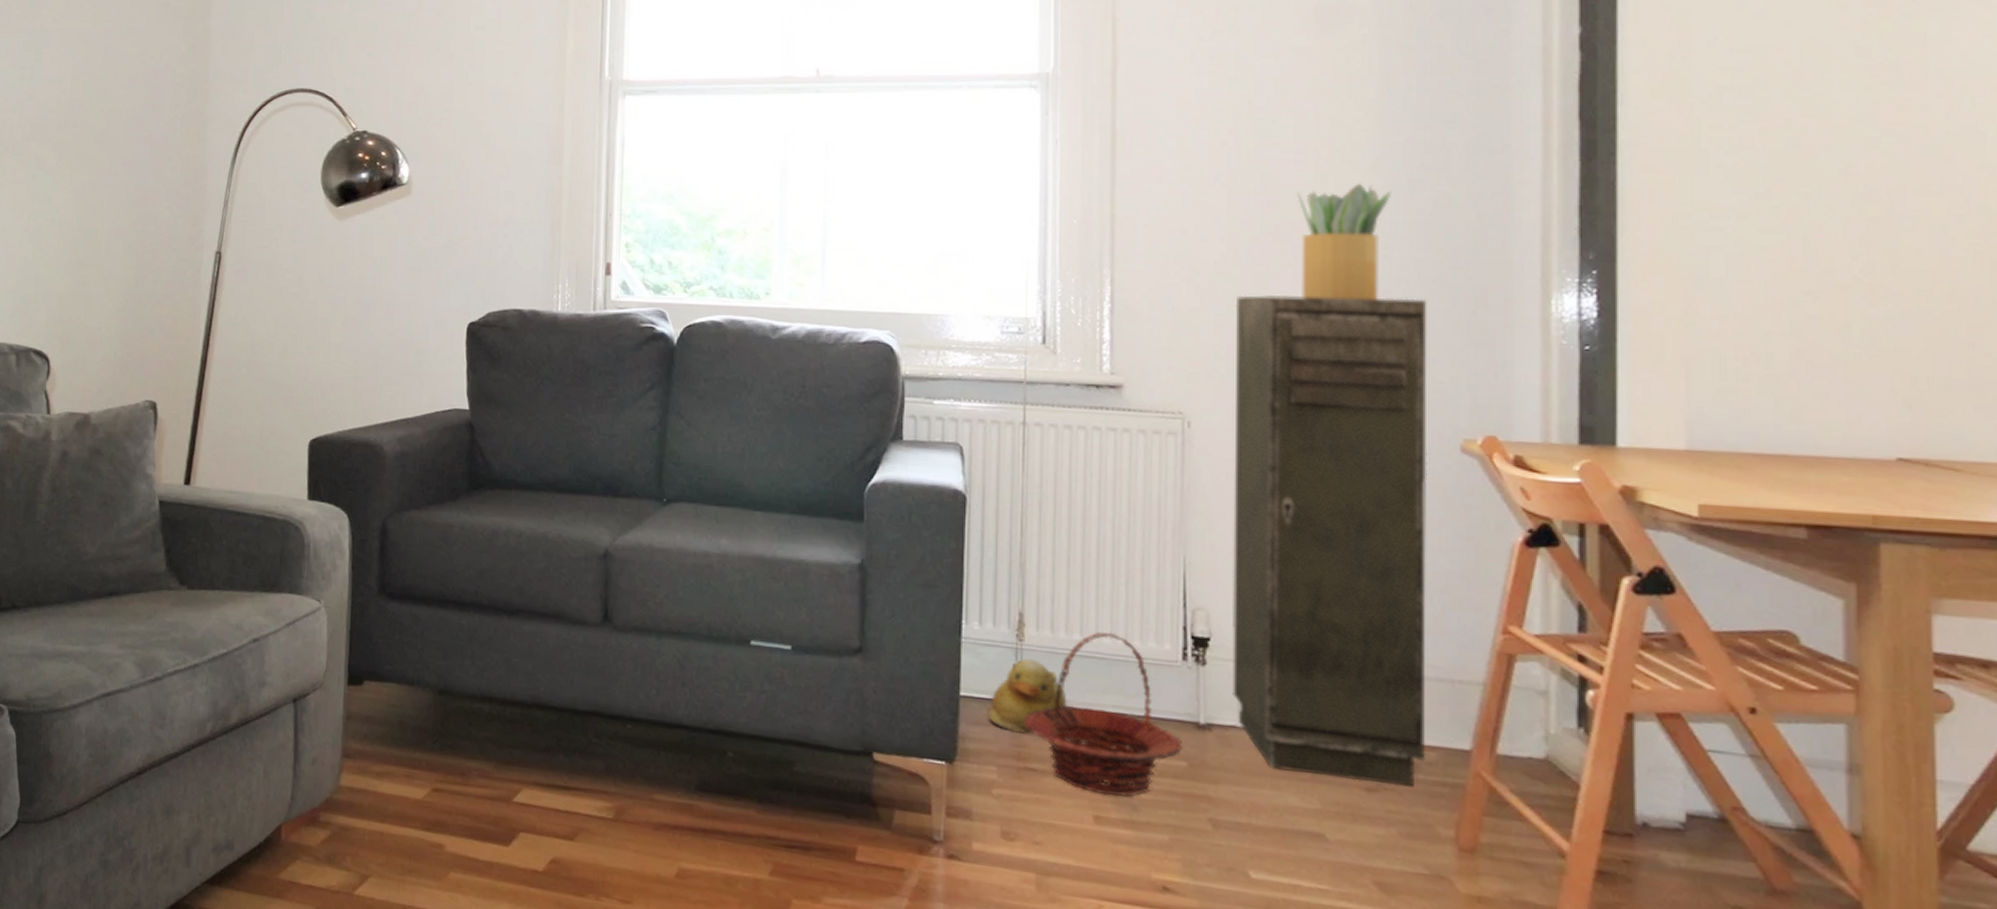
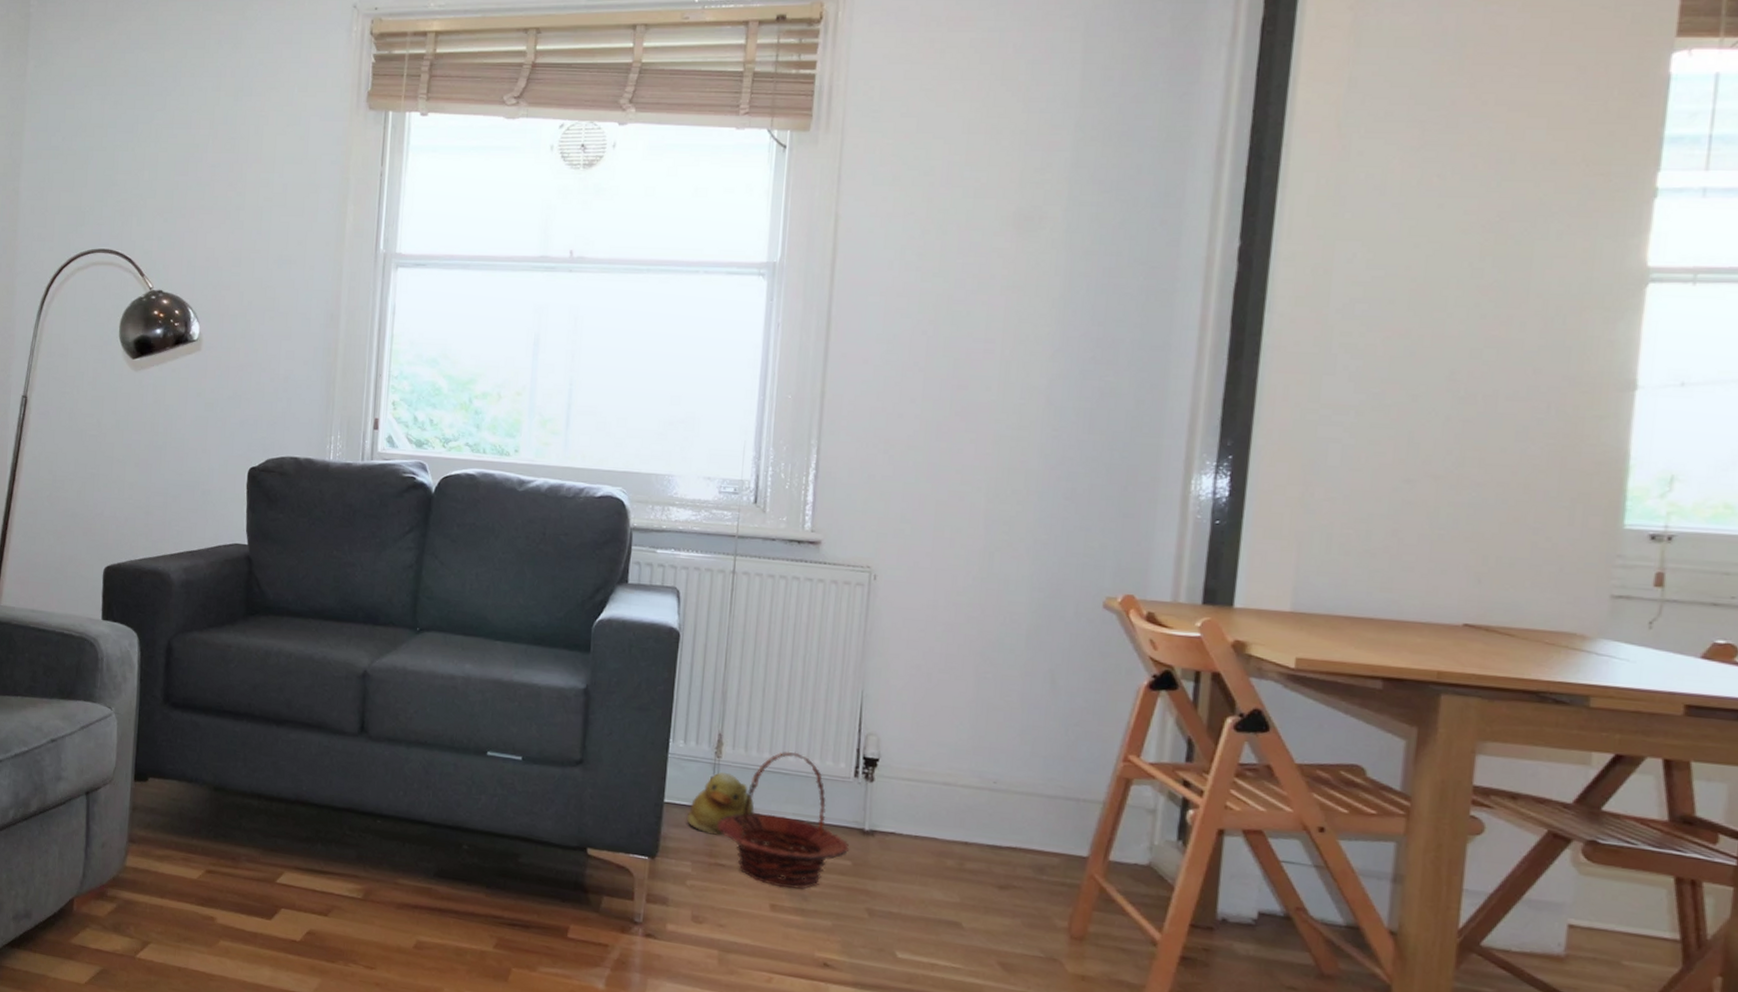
storage cabinet: present [1232,295,1428,787] -> none [894,466,1087,886]
potted plant: present [1297,184,1392,300] -> none [980,372,1066,475]

